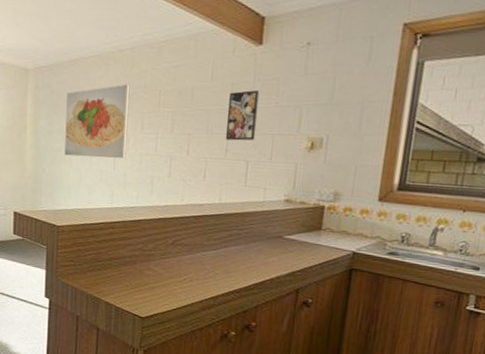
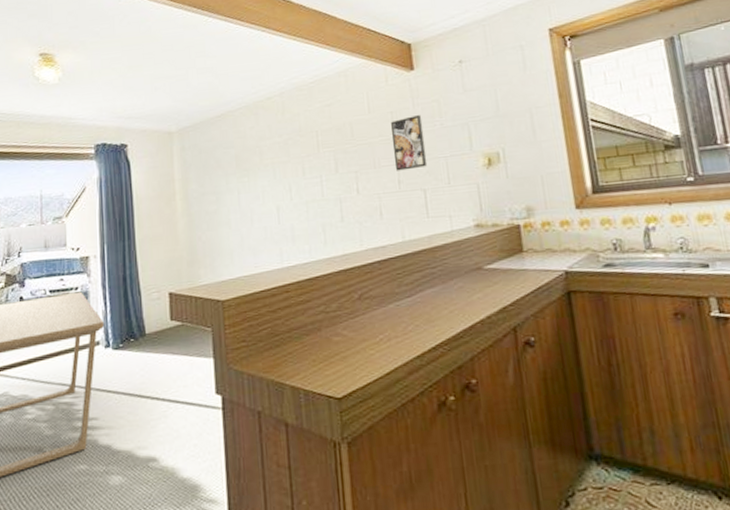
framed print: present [64,84,130,159] -> none [216,130,291,218]

